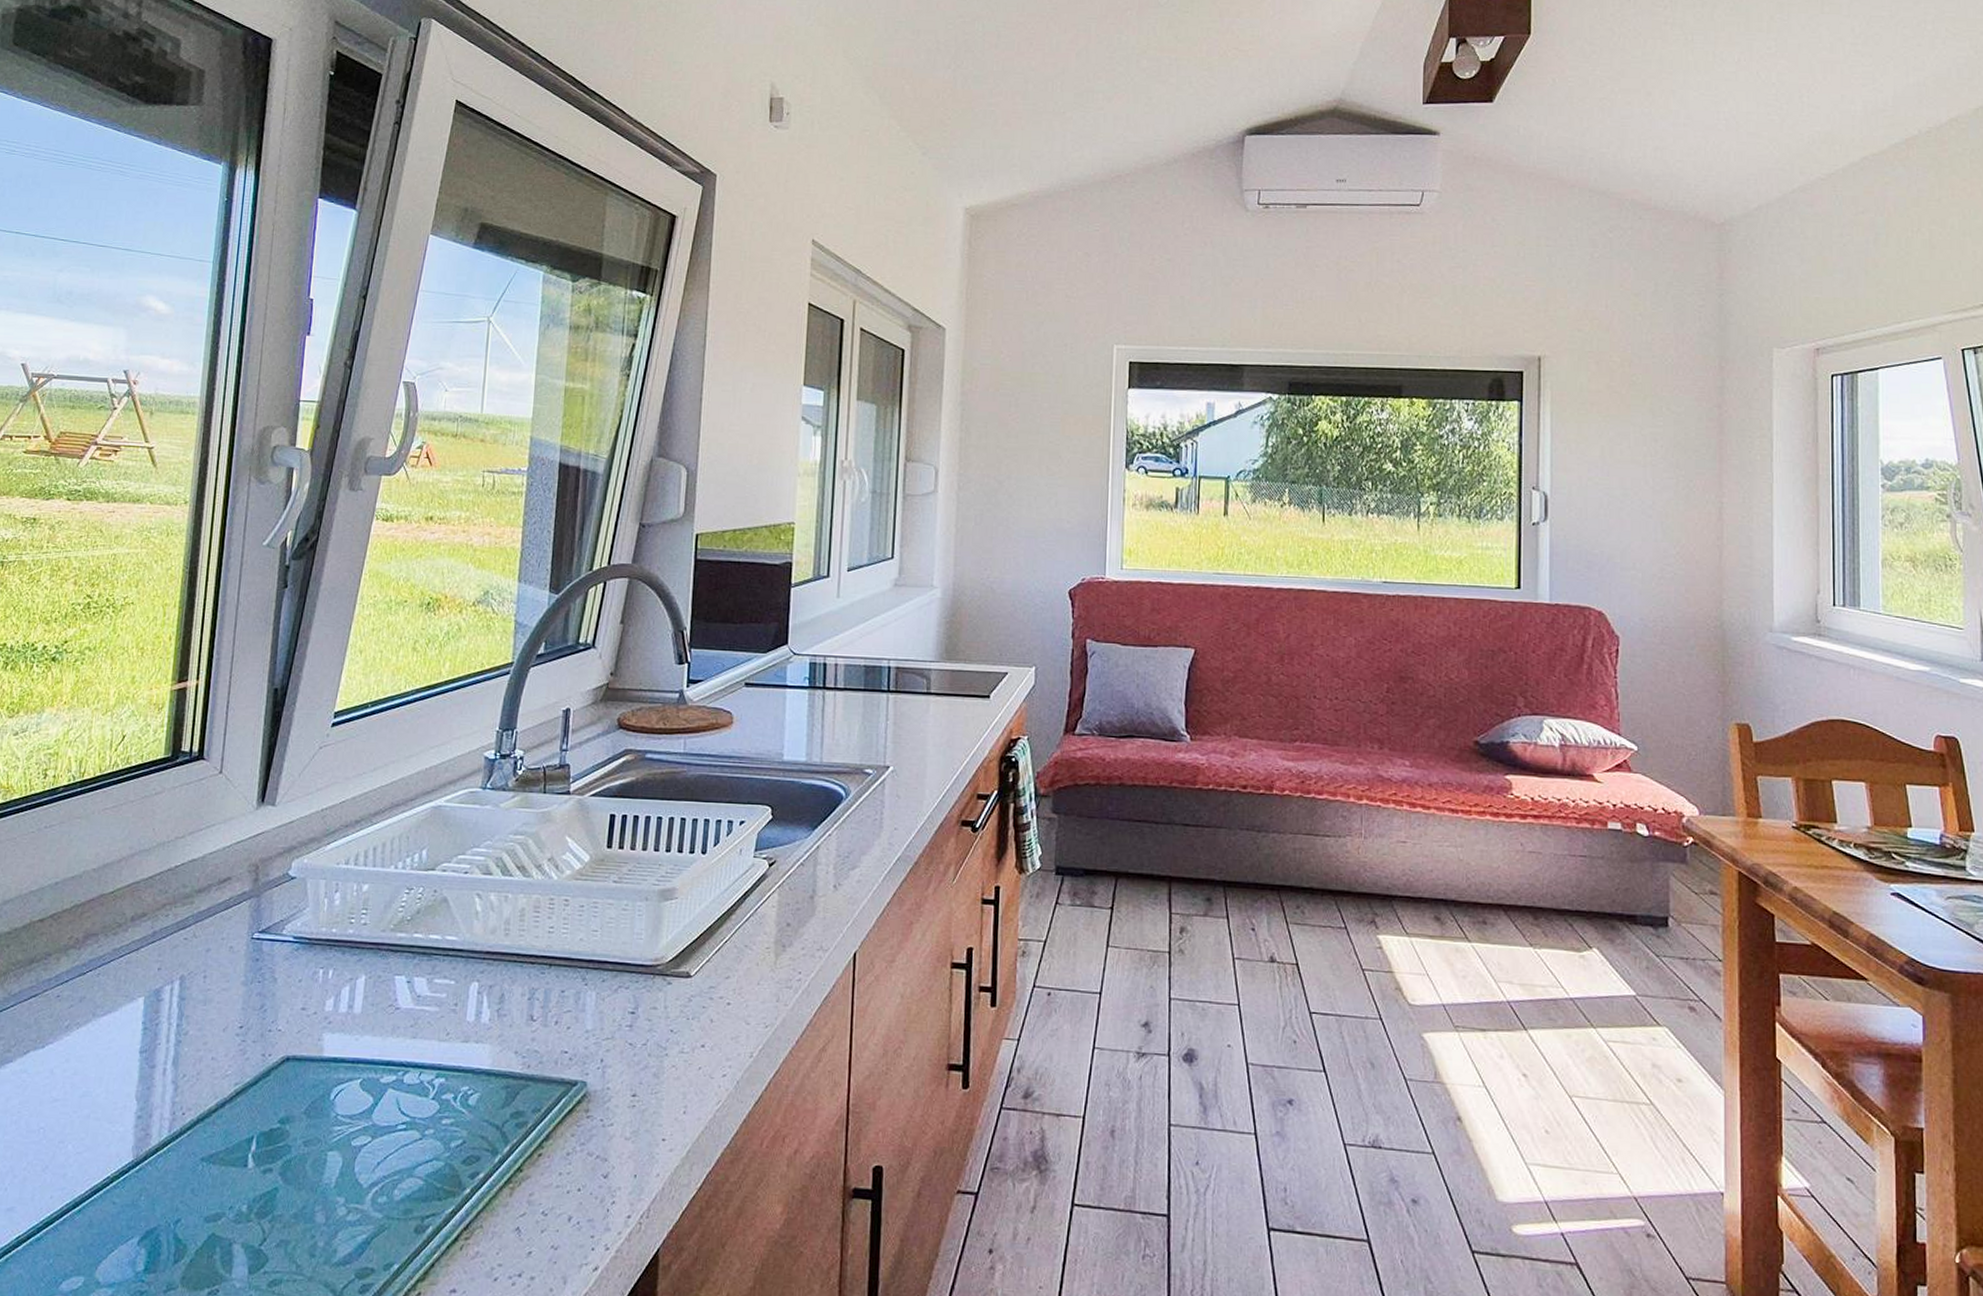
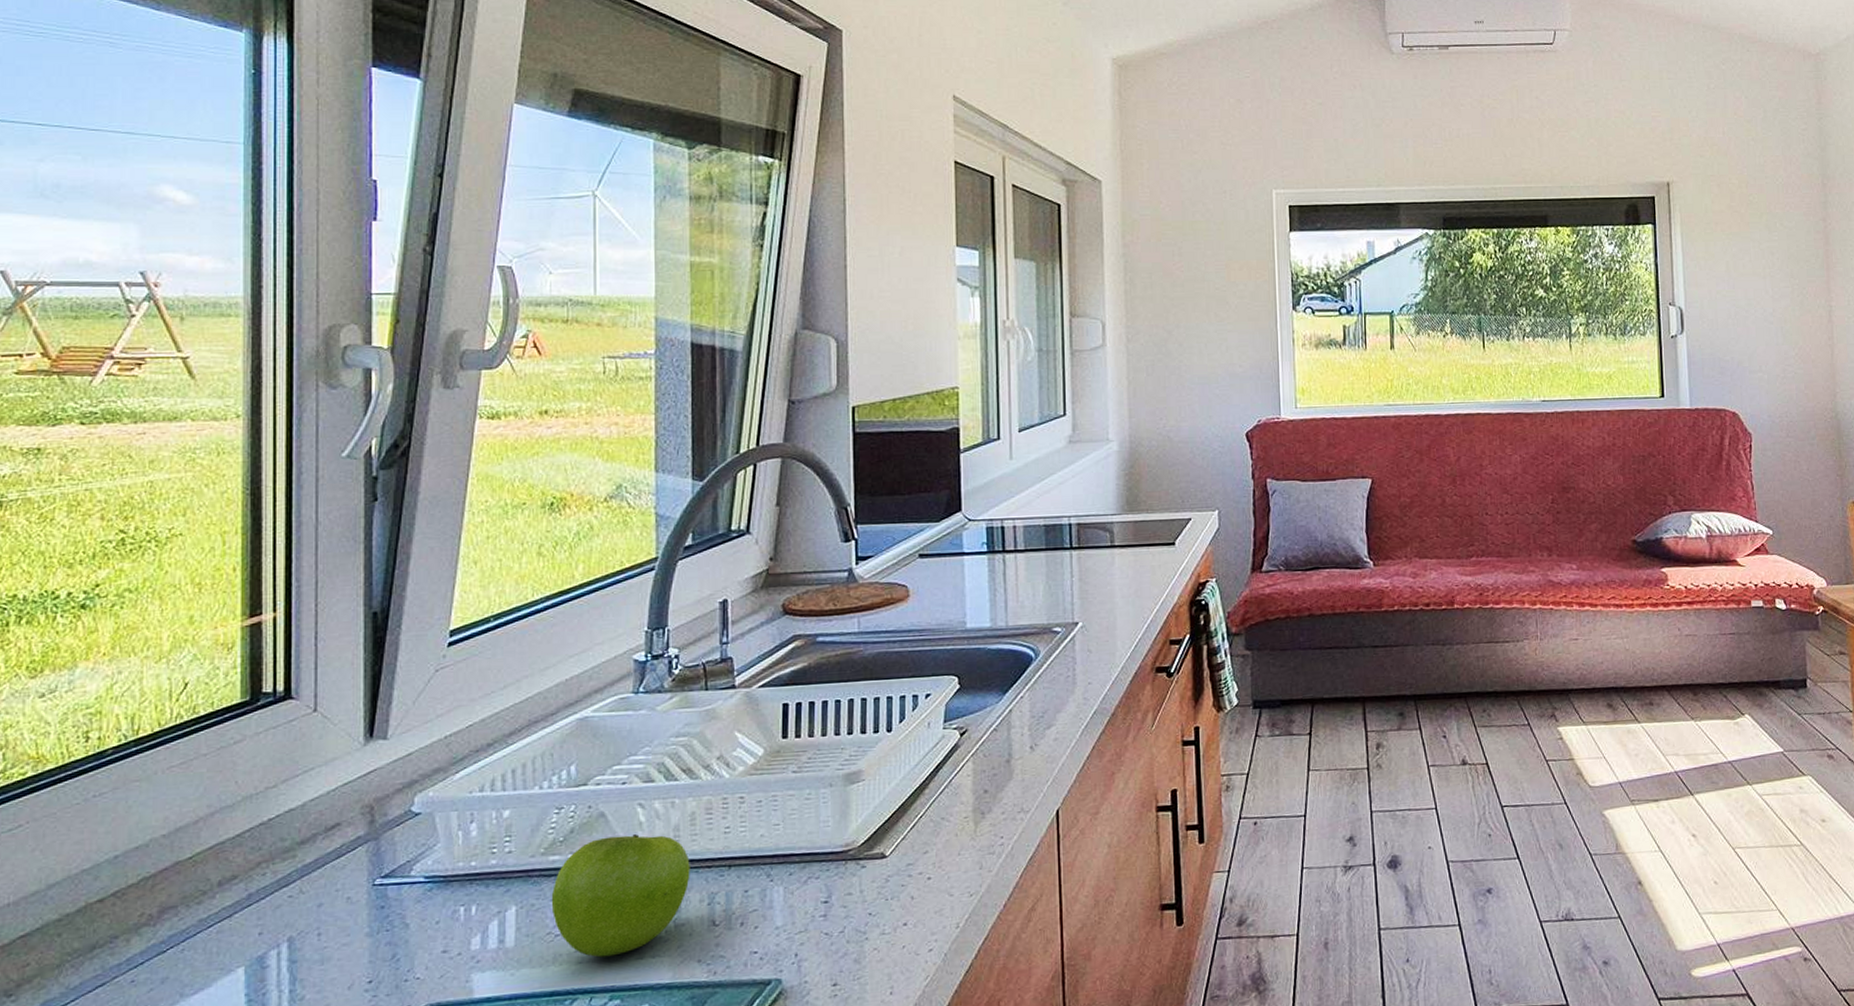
fruit: none [394,921,516,1036] -> present [551,834,690,958]

